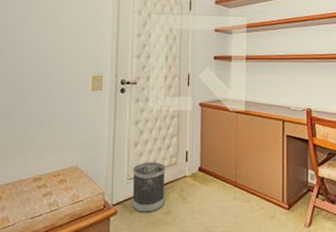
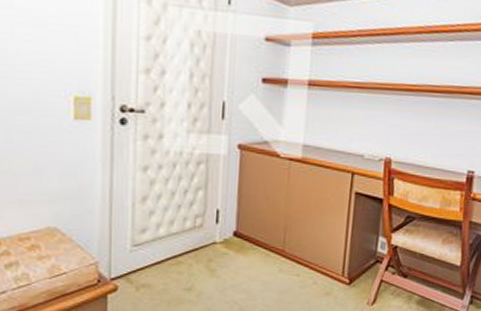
wastebasket: present [132,162,166,213] -> none [138,223,187,289]

